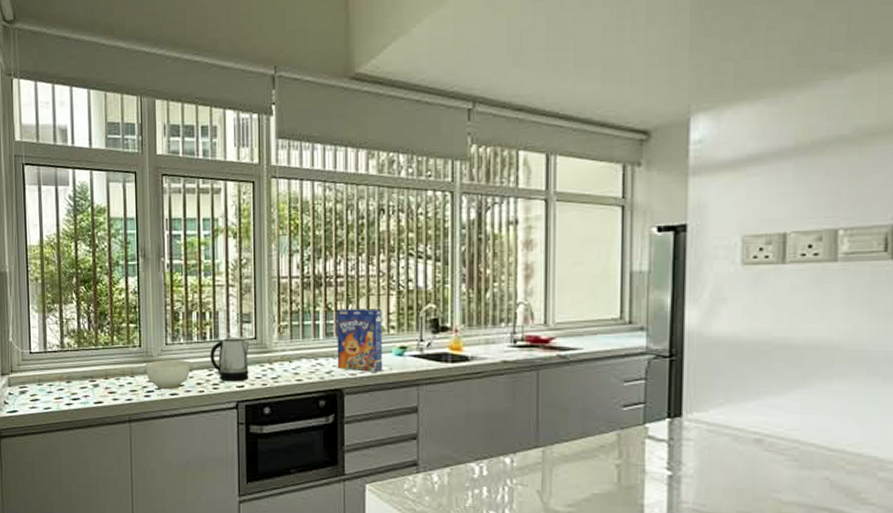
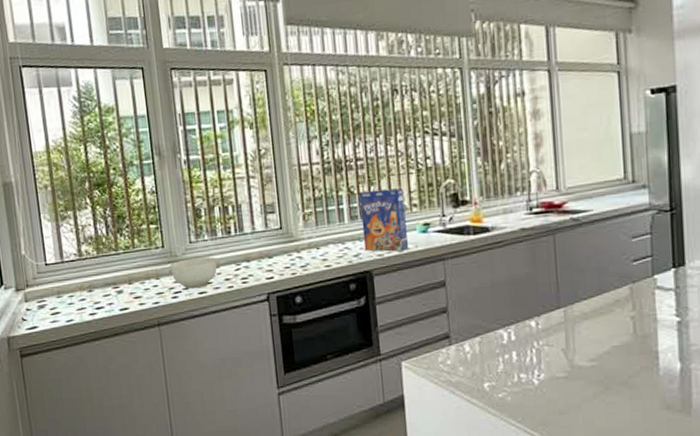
kettle: present [210,337,250,382] -> none [236,228,278,275]

